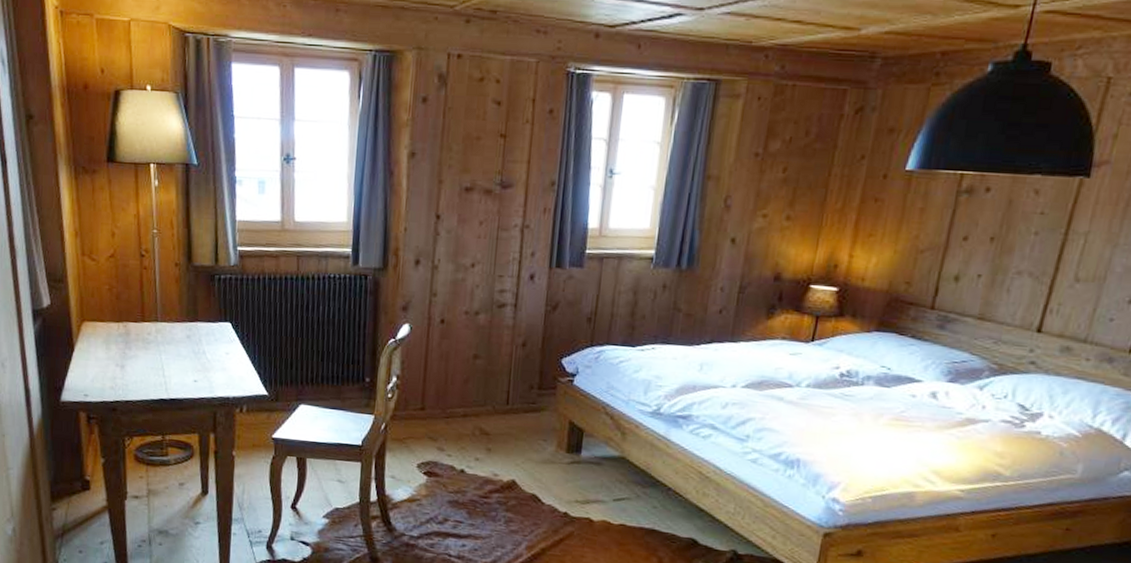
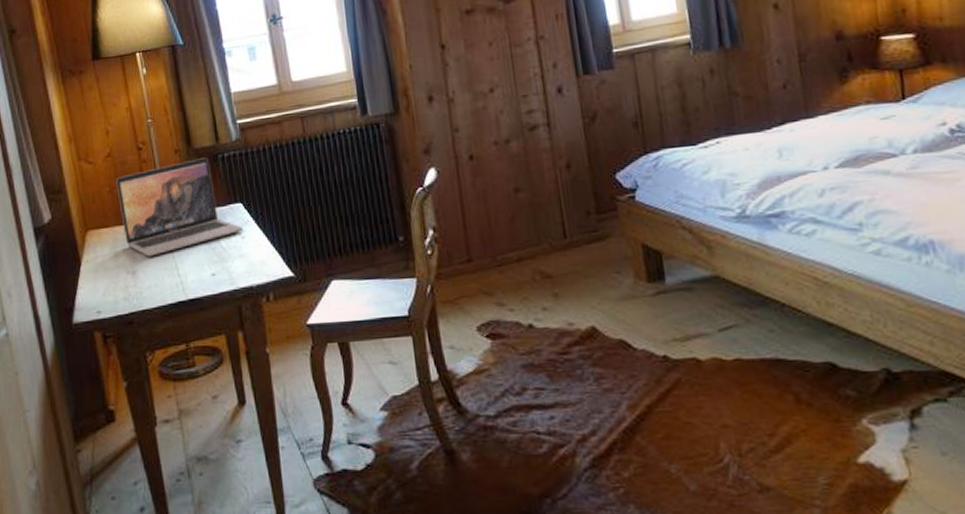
laptop: none [116,275,229,355] -> present [116,157,244,257]

